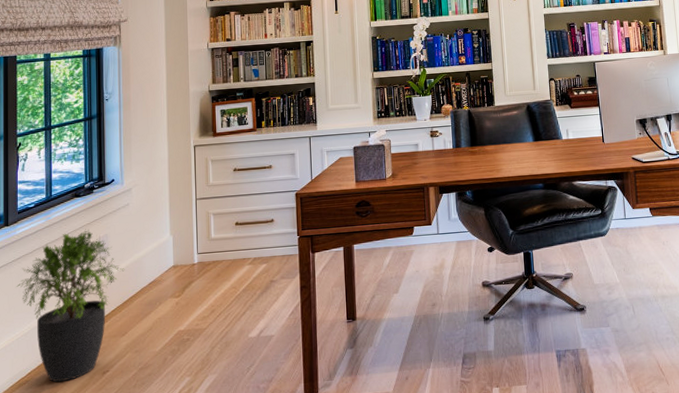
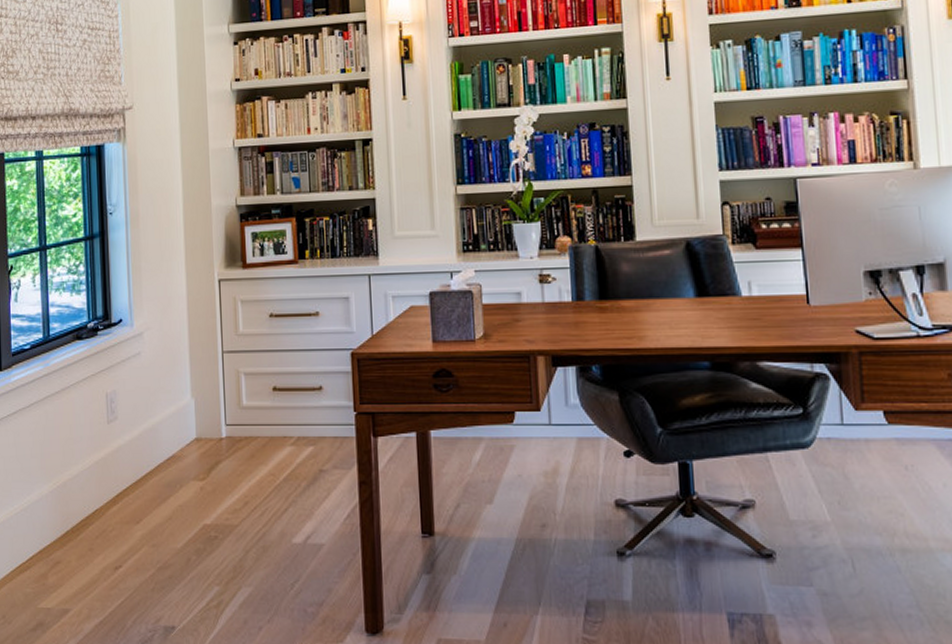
potted plant: present [16,229,125,383] -> none [13,381,138,574]

